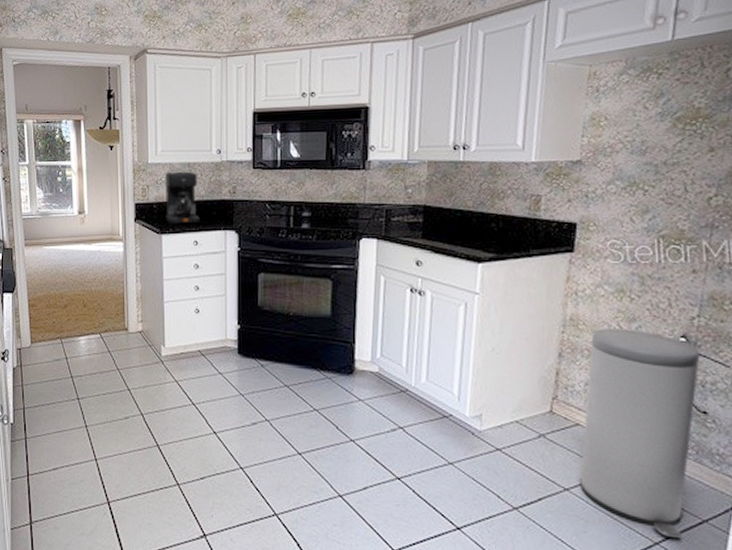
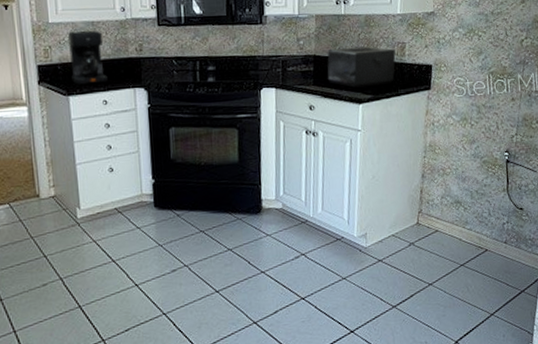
toaster: none [439,197,528,244] -> present [327,46,396,88]
pedal bin: present [580,329,700,538] -> none [439,149,518,308]

